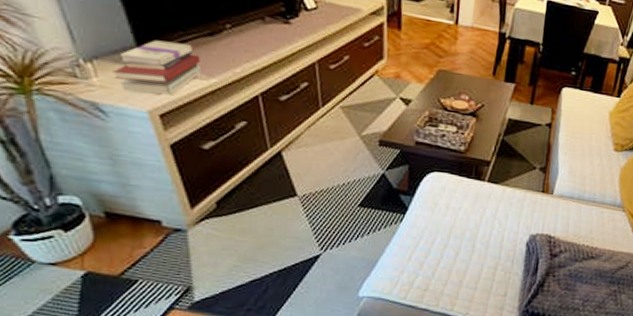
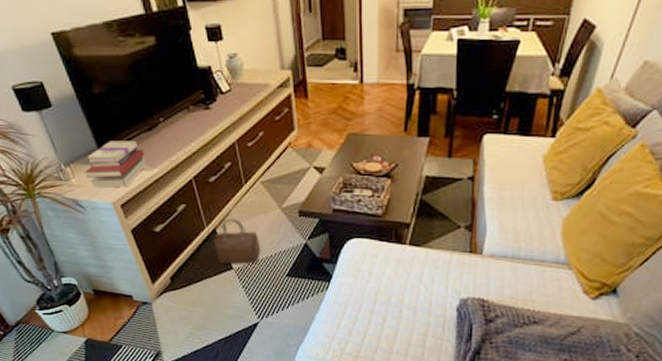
handbag: none [277,141,333,191] -> present [214,218,261,264]

